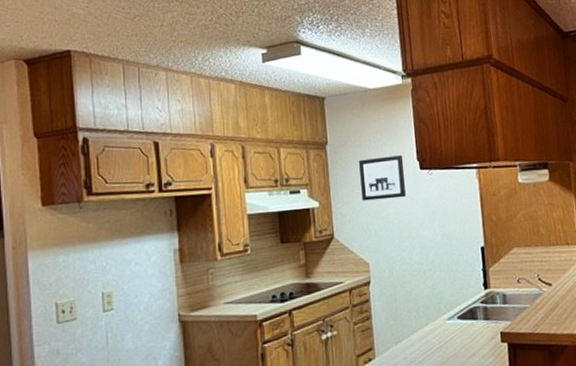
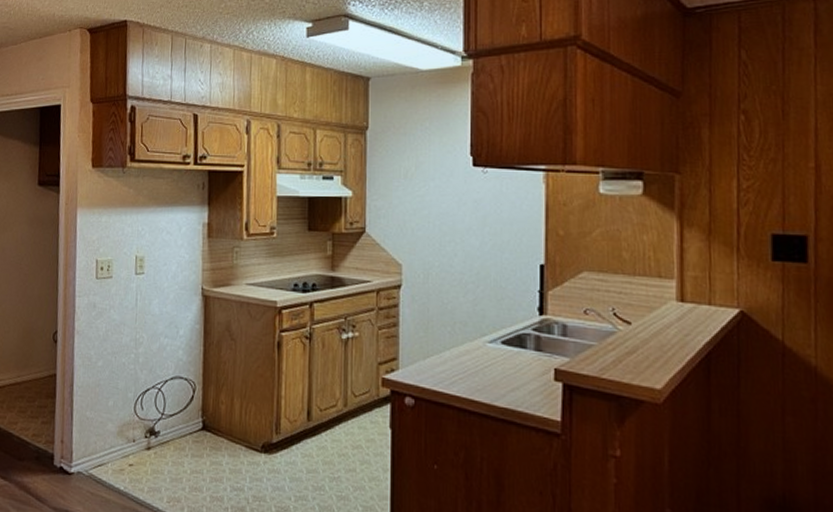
wall art: present [358,155,406,201] -> none [400,148,454,197]

